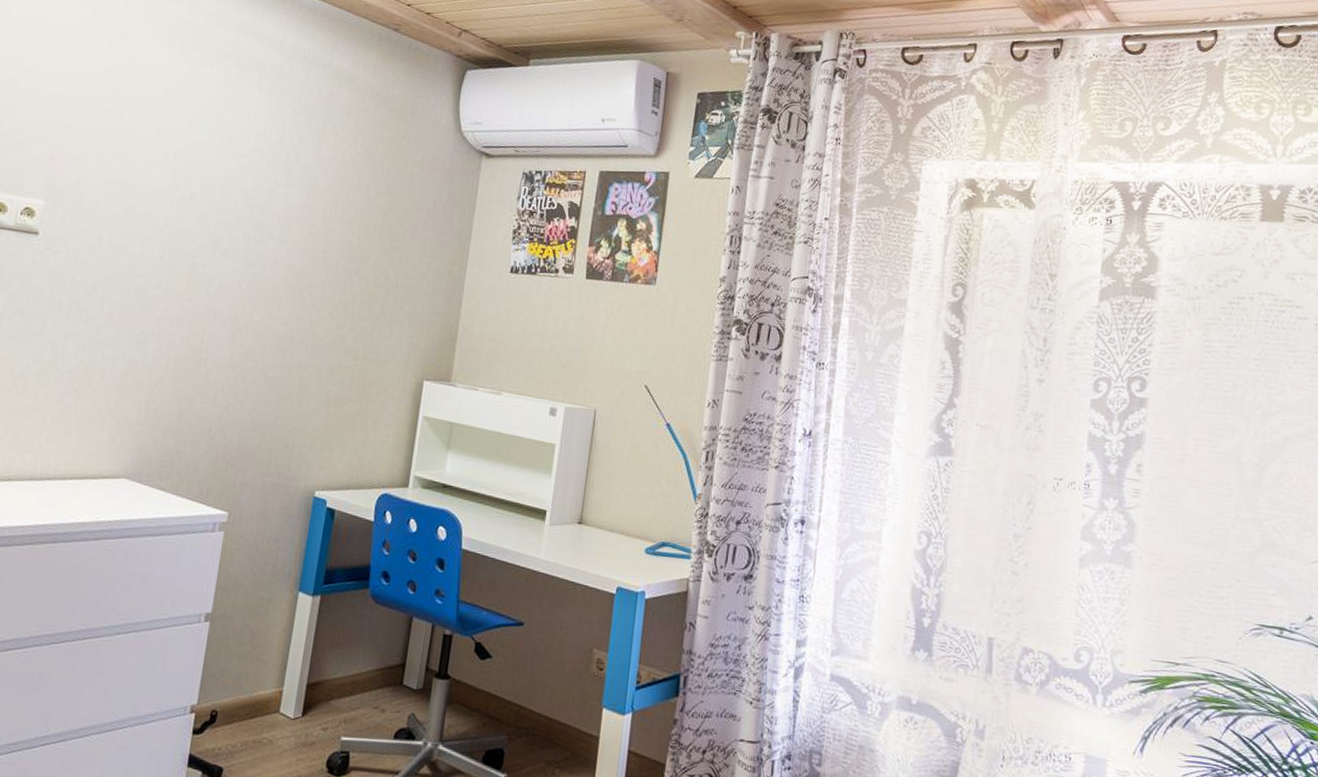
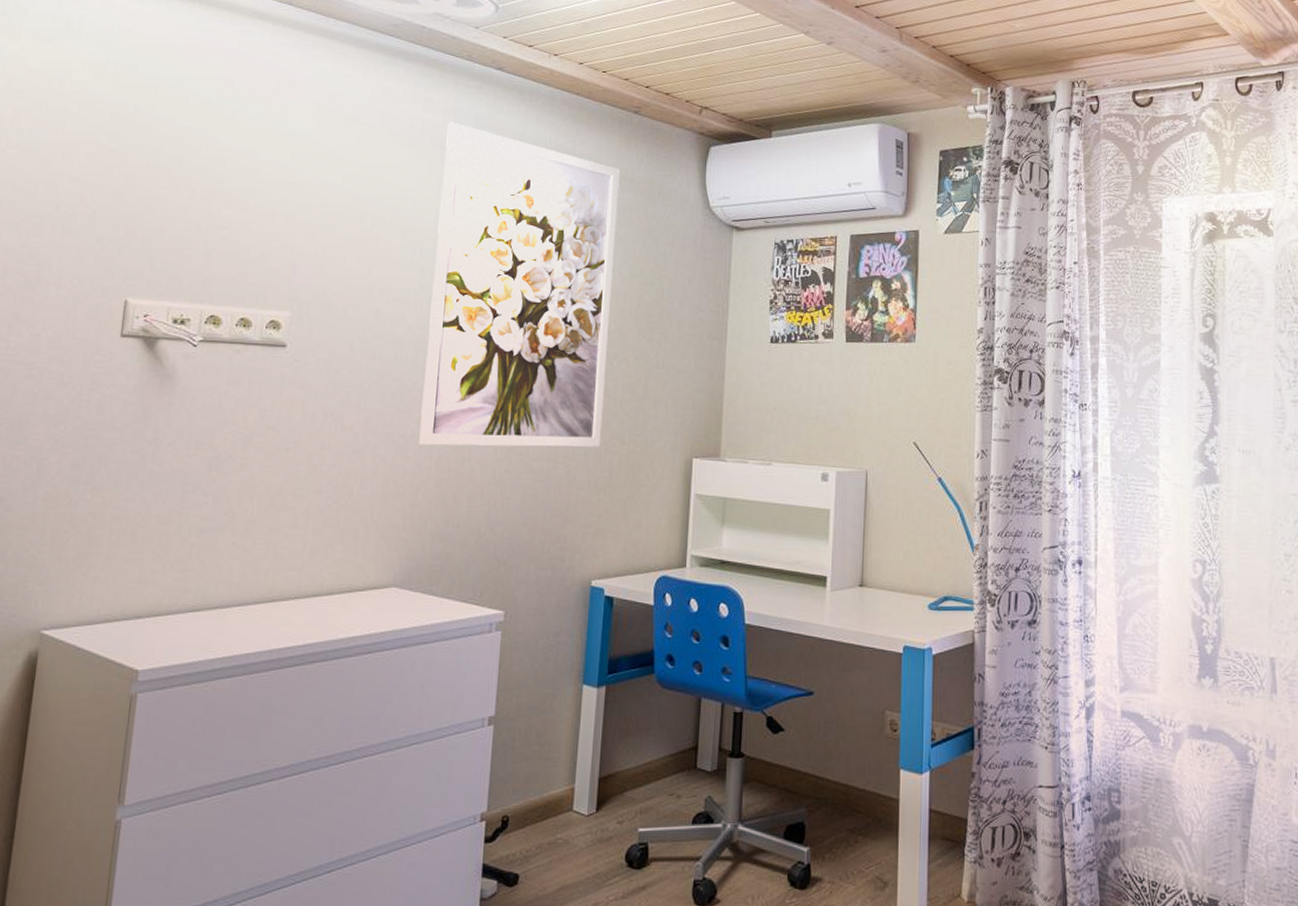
wall art: none [158,25,375,361] -> present [419,122,620,447]

